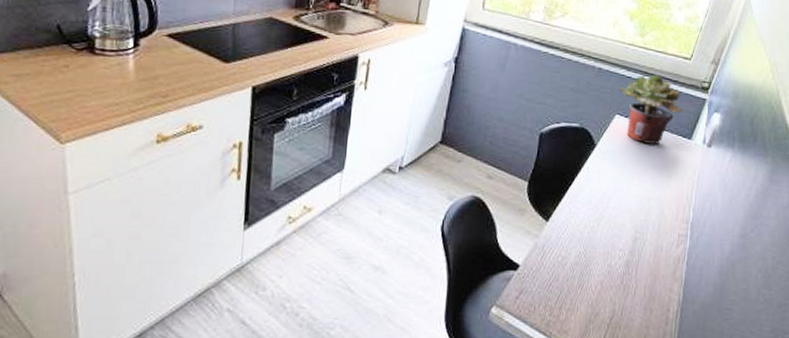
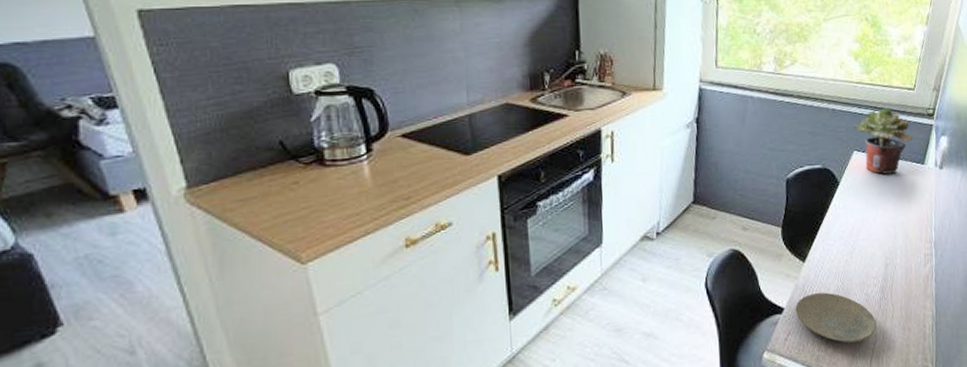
plate: none [531,255,616,314] -> present [795,292,877,343]

